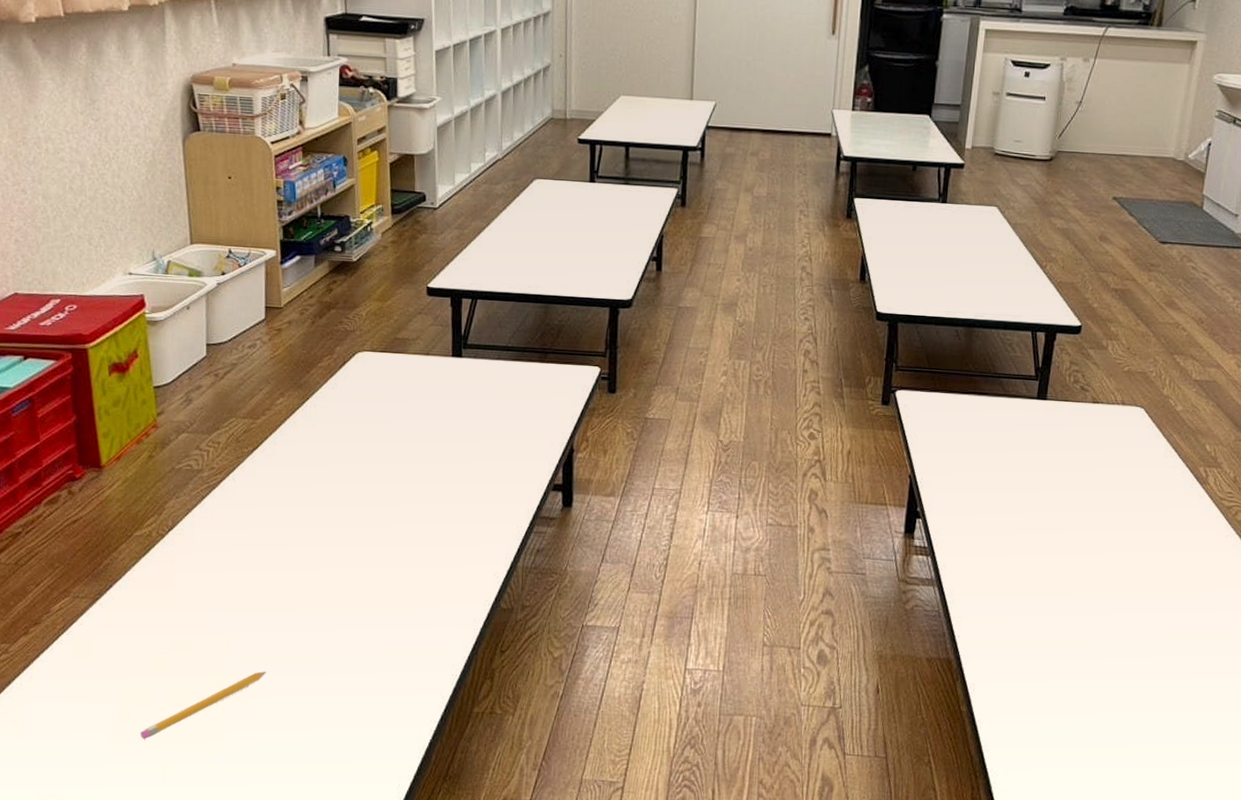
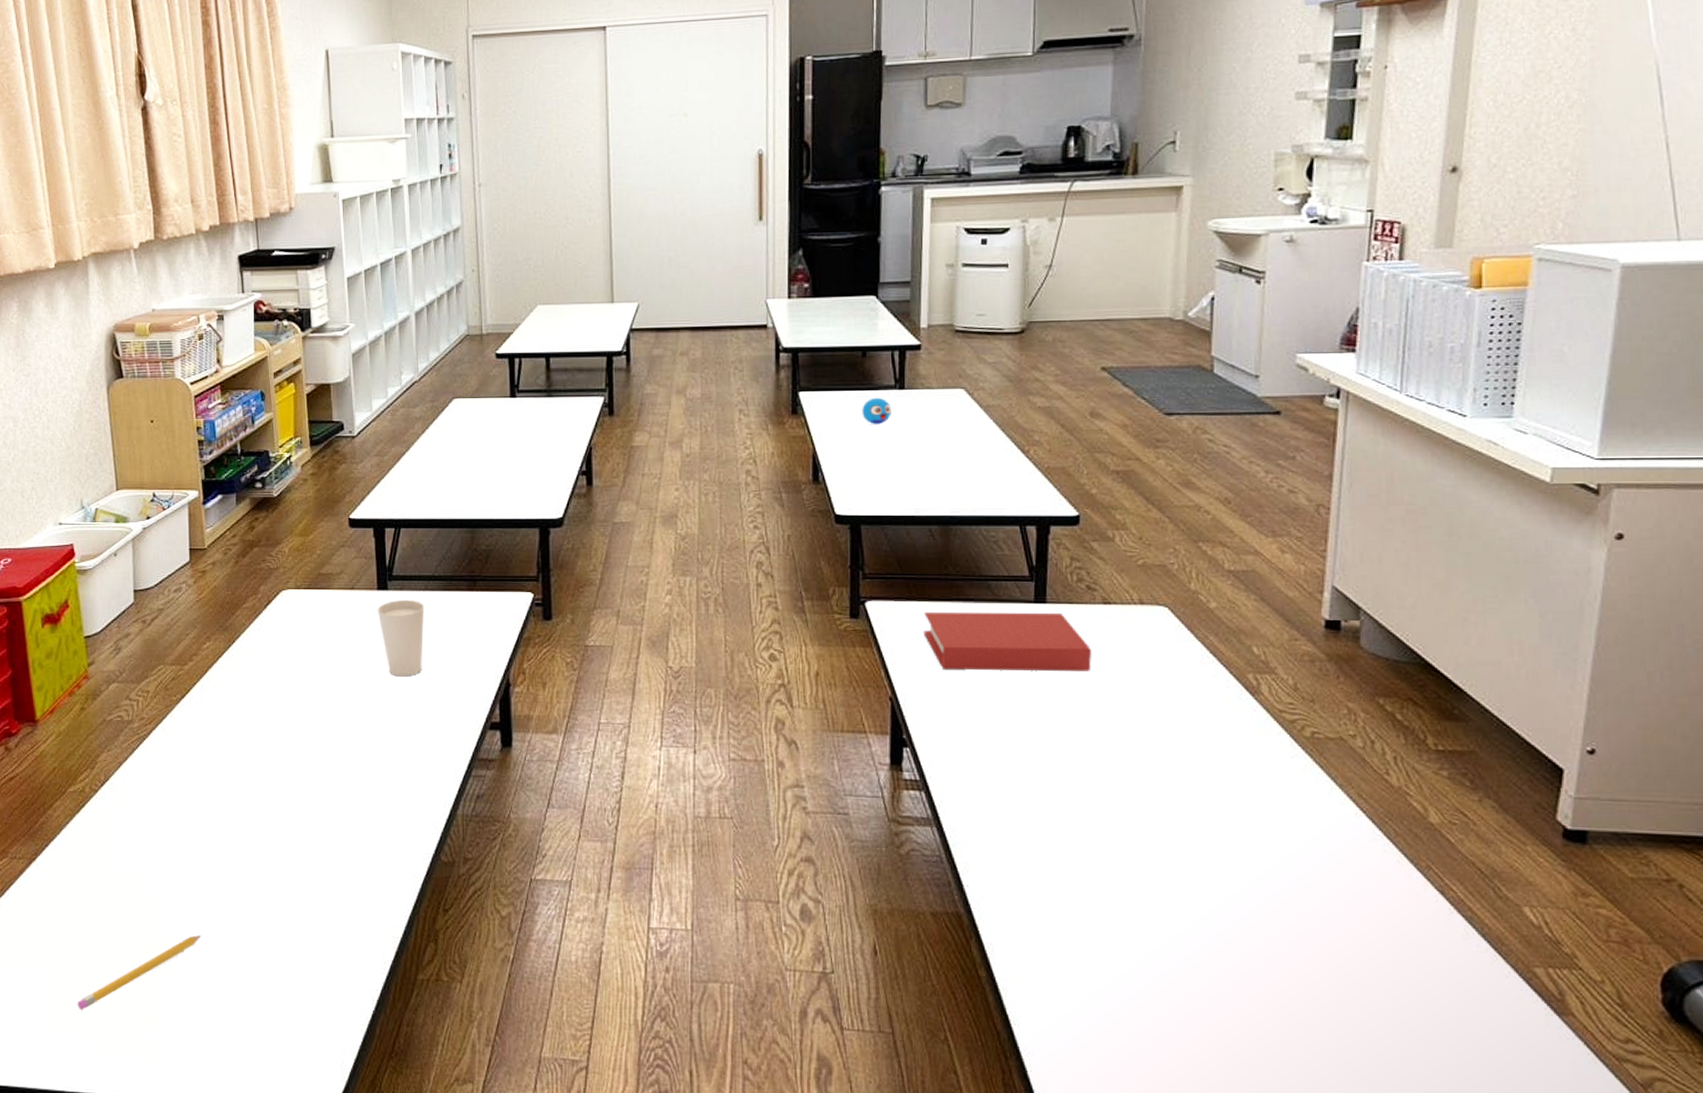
cup: none [450,367,497,439] -> present [377,599,425,677]
toy ball: none [908,208,934,234] -> present [862,397,891,425]
book: none [942,403,1079,460] -> present [923,612,1091,671]

